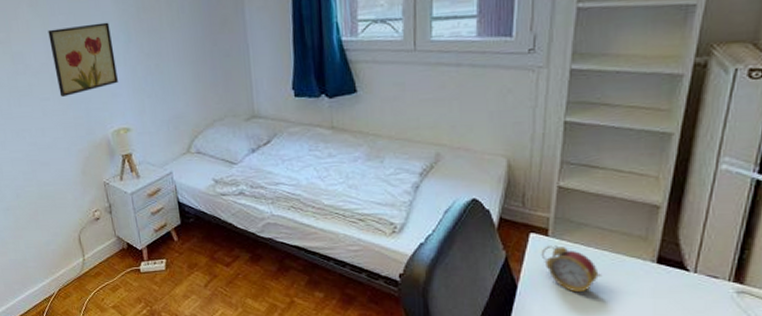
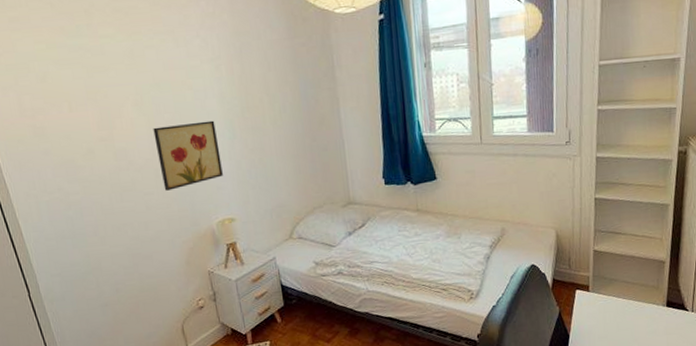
alarm clock: present [541,245,602,293] -> none [585,299,630,337]

